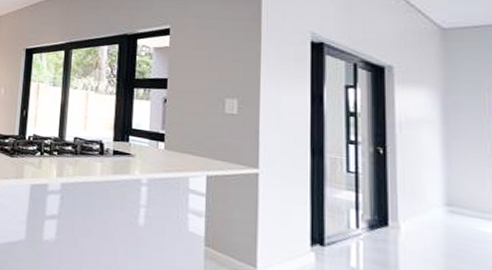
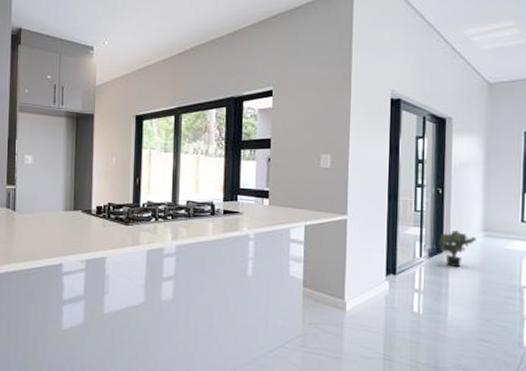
potted plant: none [381,199,436,248] -> present [438,229,476,268]

